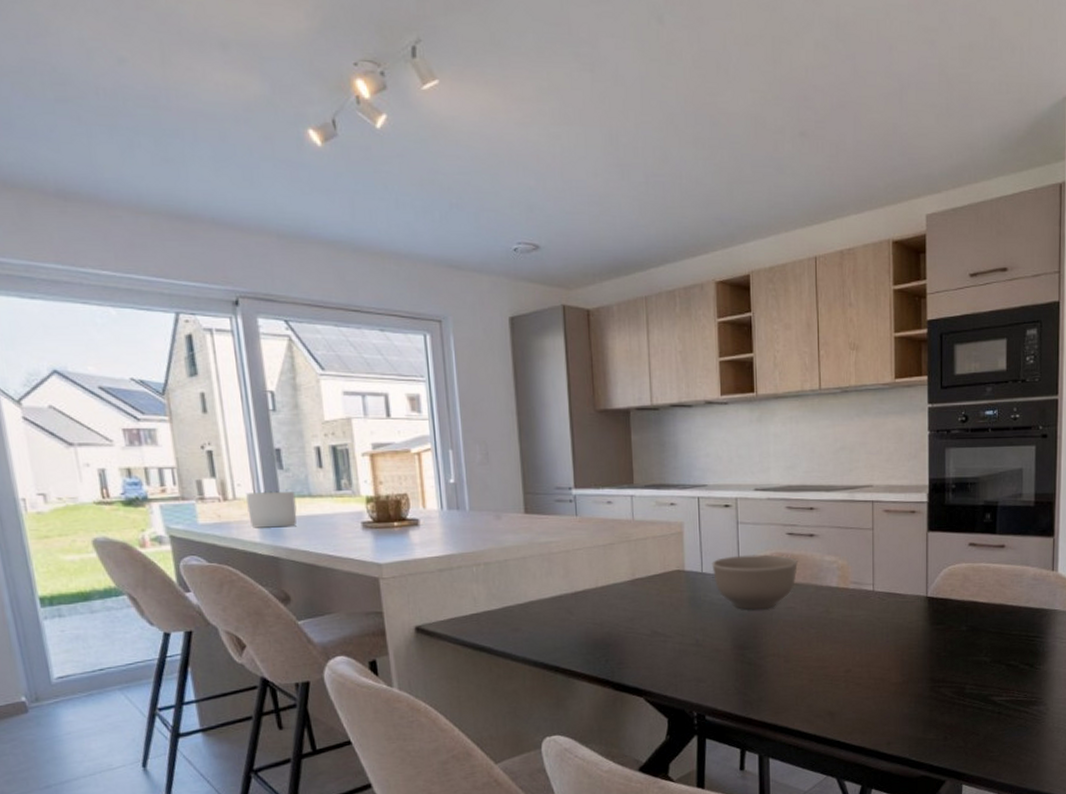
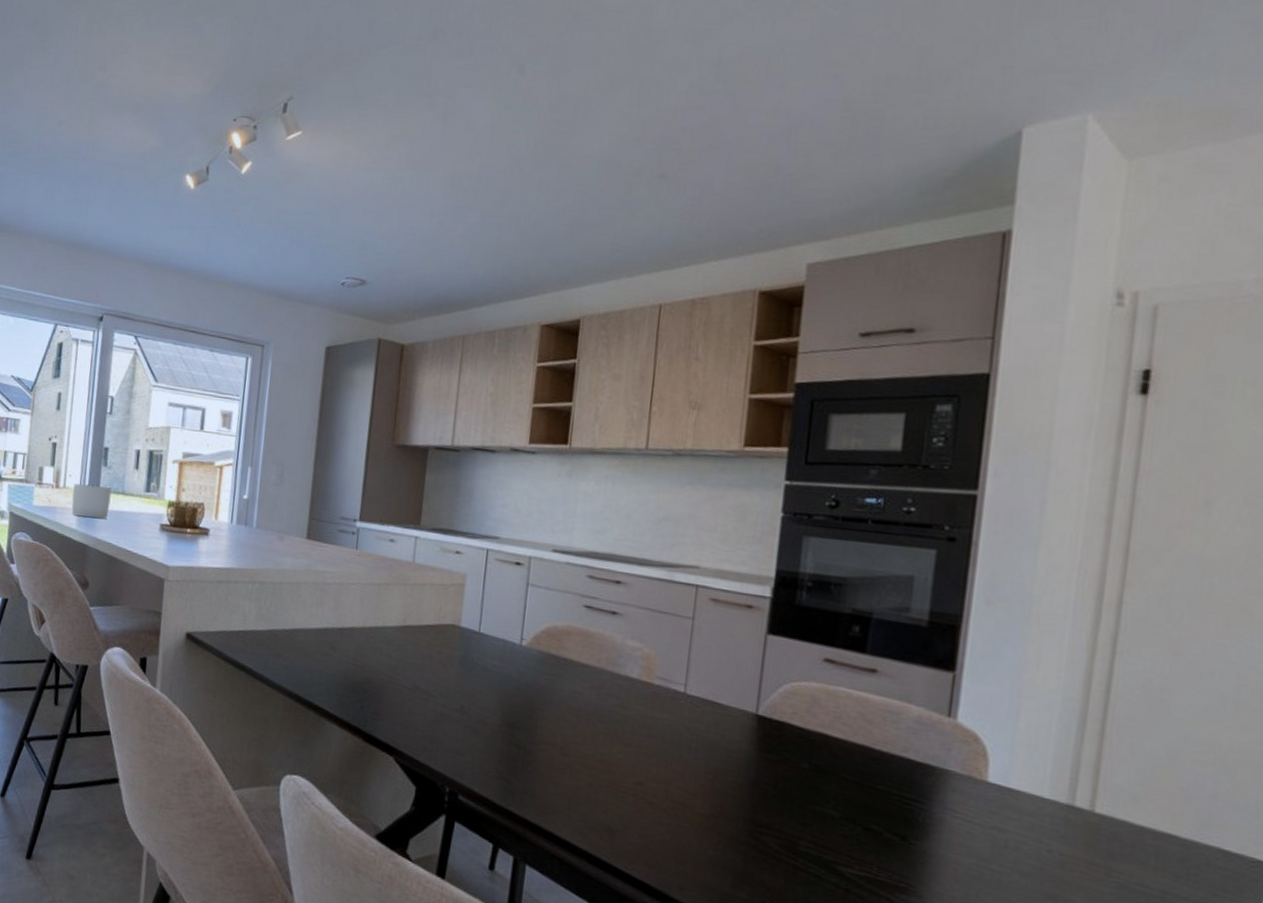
bowl: present [712,554,798,610] -> none [491,619,593,688]

